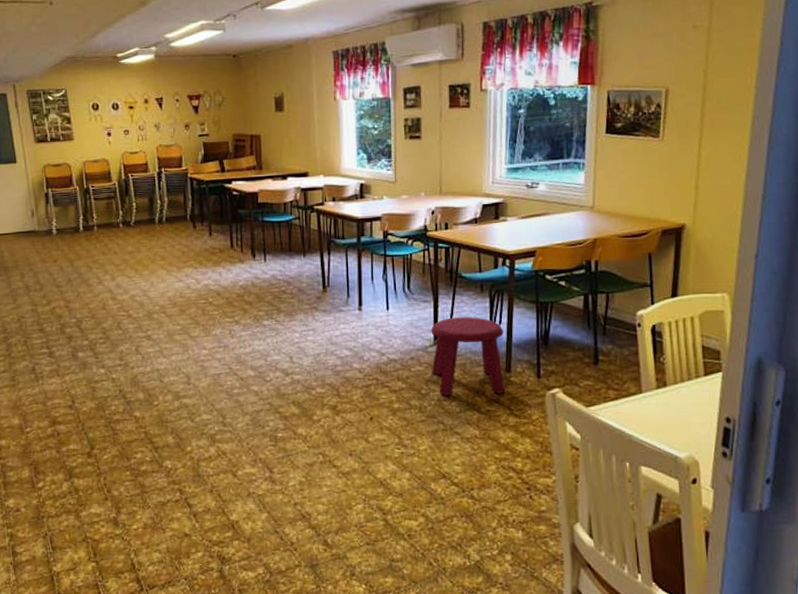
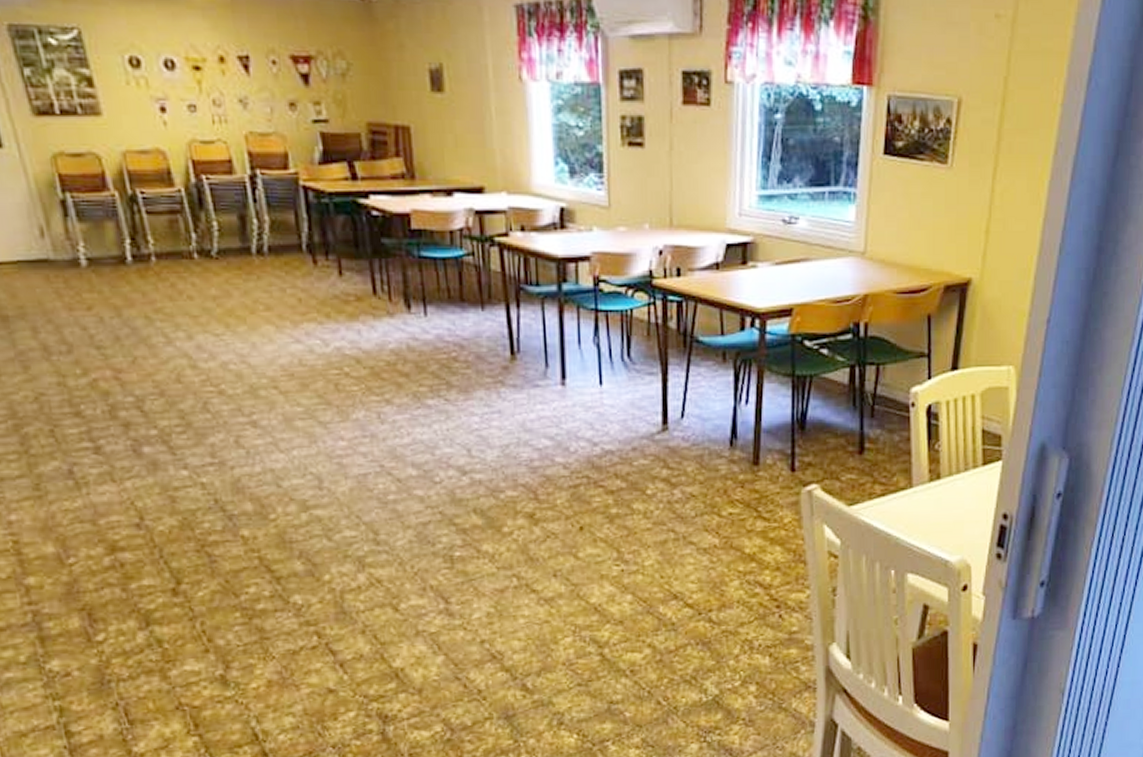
stool: present [431,317,506,396] -> none [658,394,752,496]

